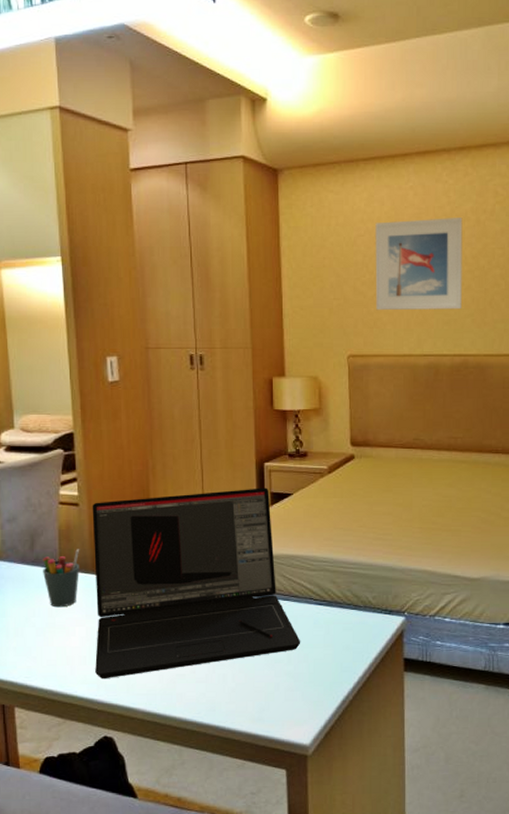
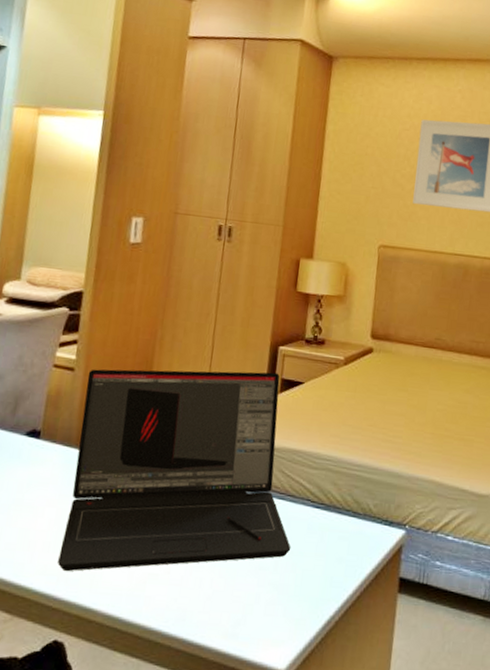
pen holder: present [43,549,80,608] -> none [20,418,67,483]

